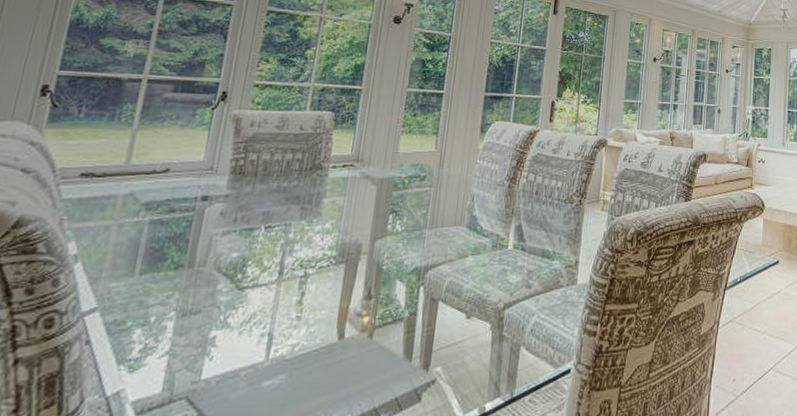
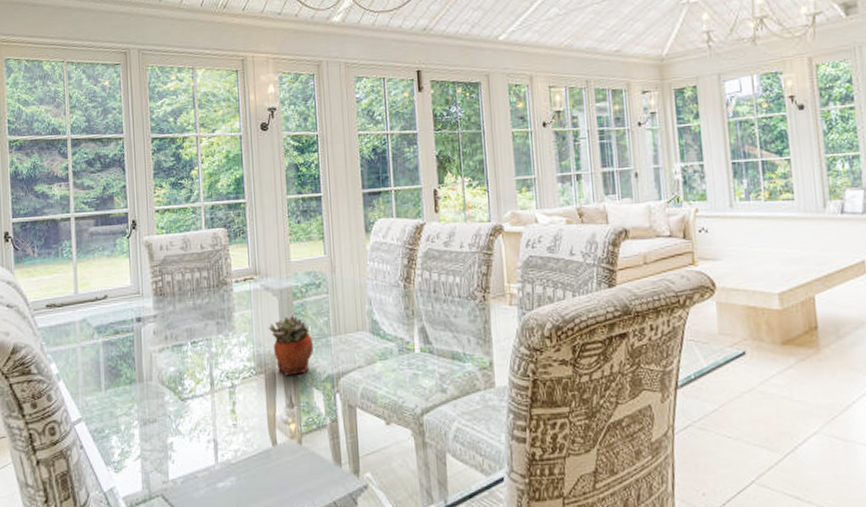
succulent planter: none [359,205,406,267] -> present [268,315,314,376]

